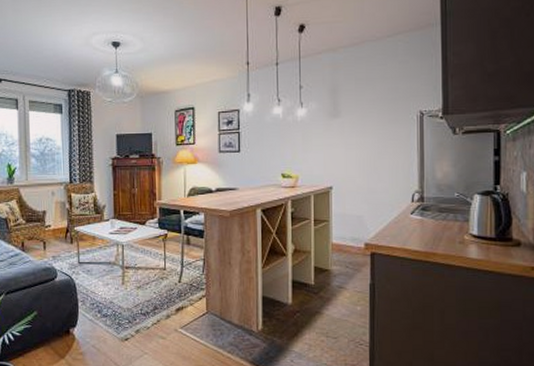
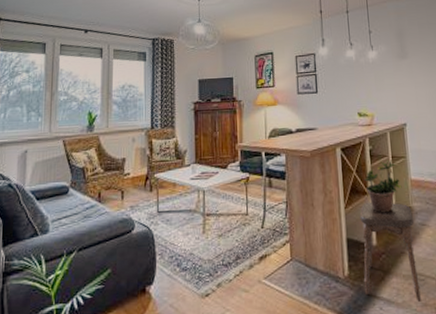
stool: none [276,263,332,358] -> present [359,202,421,303]
potted plant: none [282,223,322,273] -> present [363,159,402,212]

